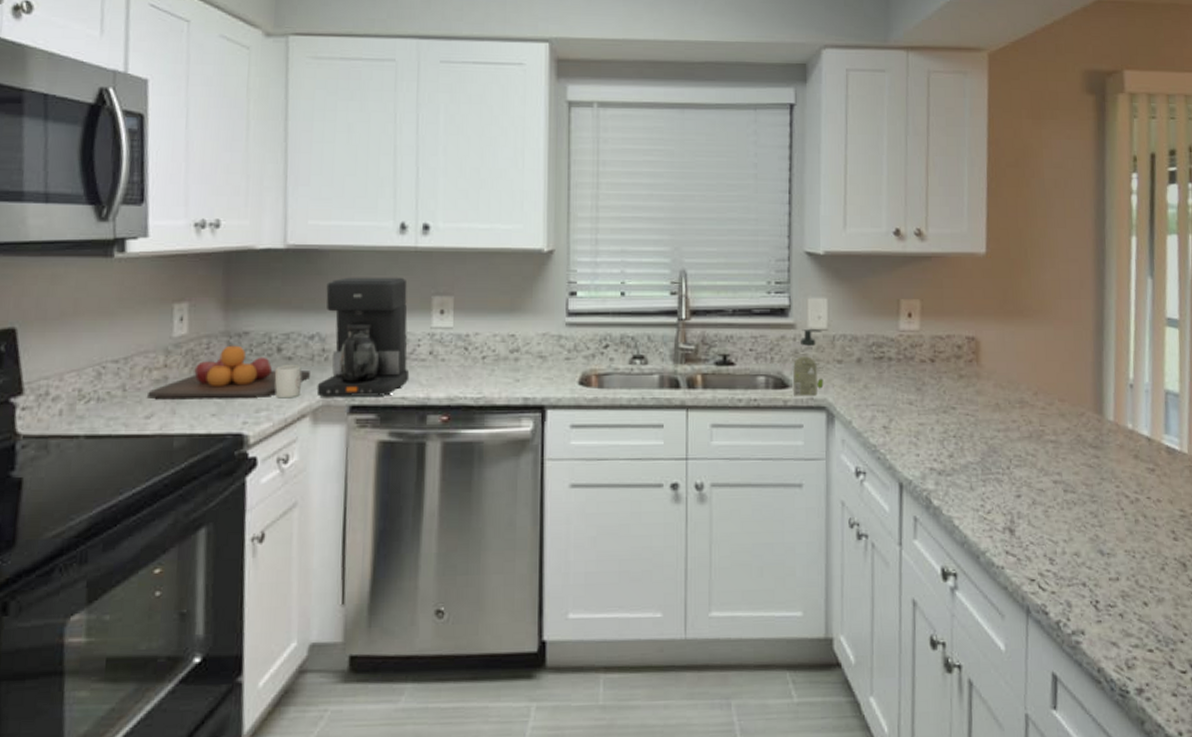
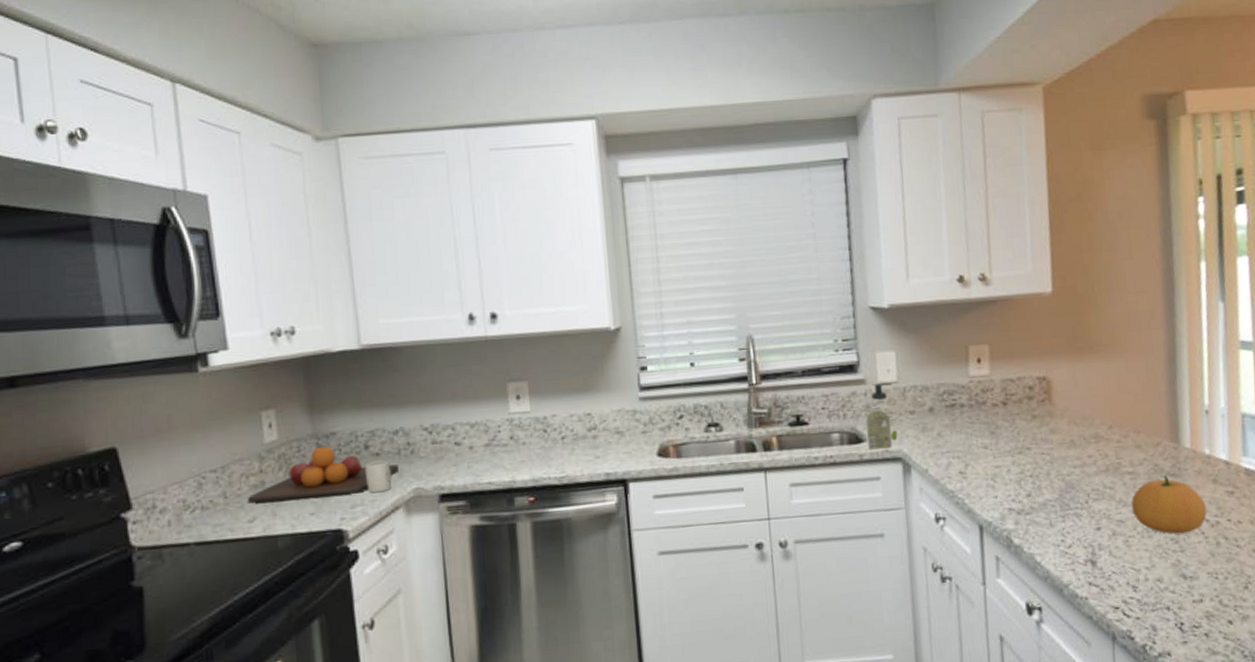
coffee maker: present [316,277,410,397] -> none [404,367,494,488]
fruit: none [1052,446,1127,508] -> present [1131,475,1207,534]

